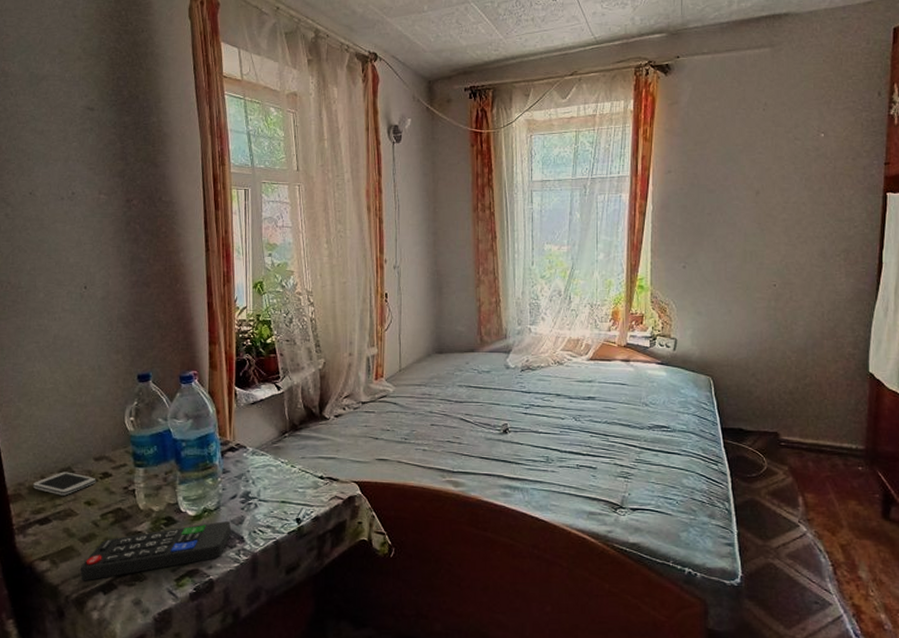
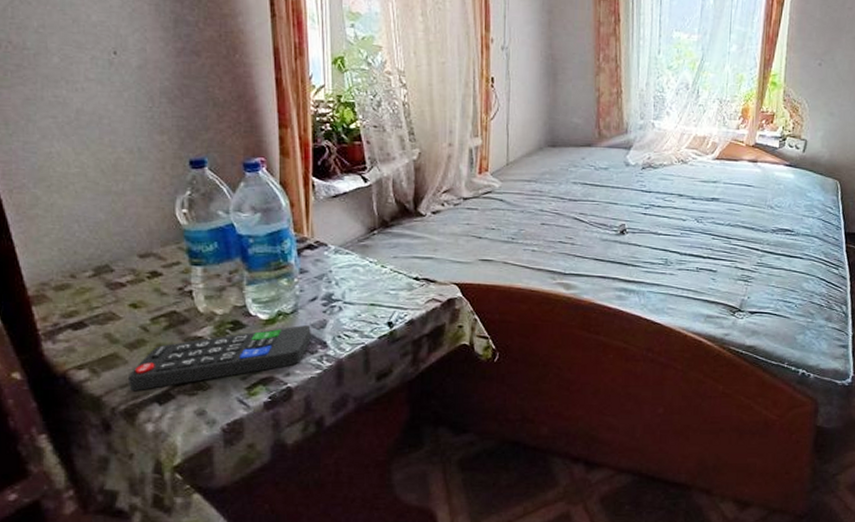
smartphone: present [32,471,96,496] -> none [60,270,143,297]

